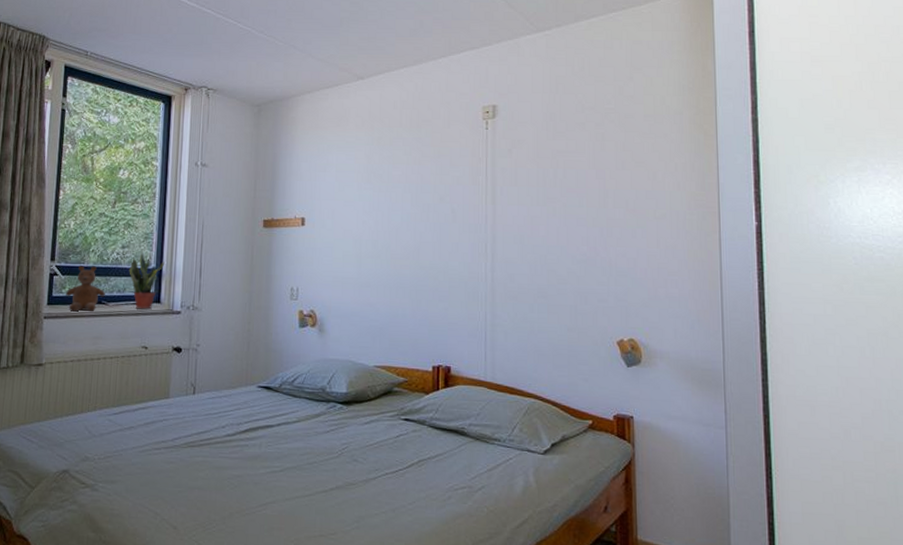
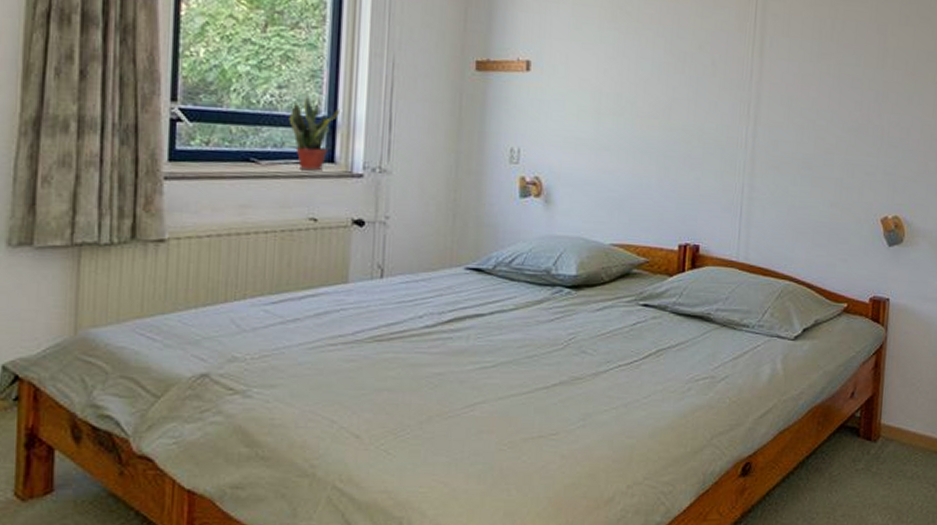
teddy bear: present [65,265,105,312] -> none [195,109,255,173]

